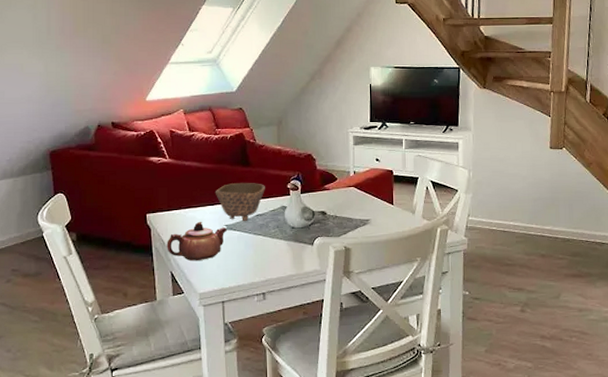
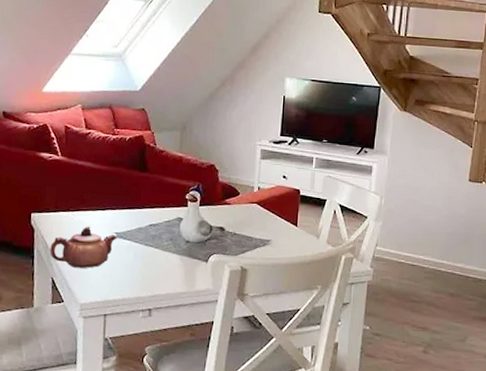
bowl: present [215,183,265,221] -> none [107,188,162,230]

